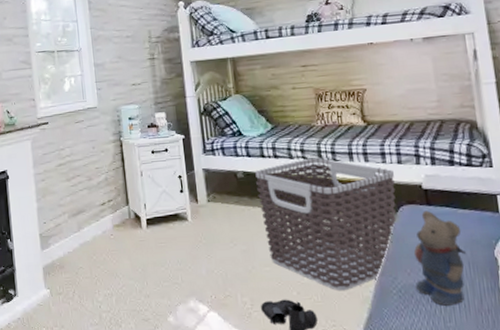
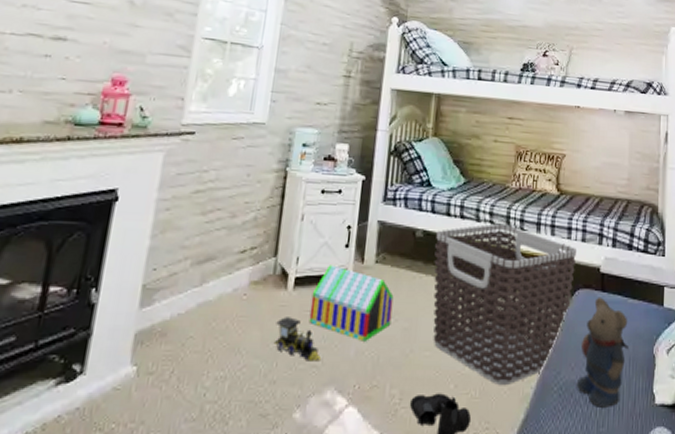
toy train: none [139,248,180,280] -> present [273,317,321,361]
toy house: none [162,207,231,263] -> present [309,265,394,341]

